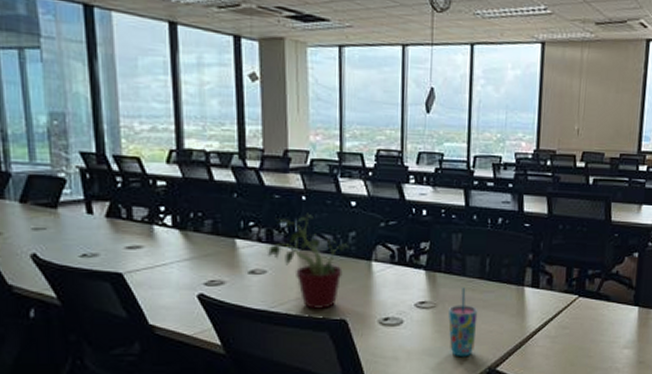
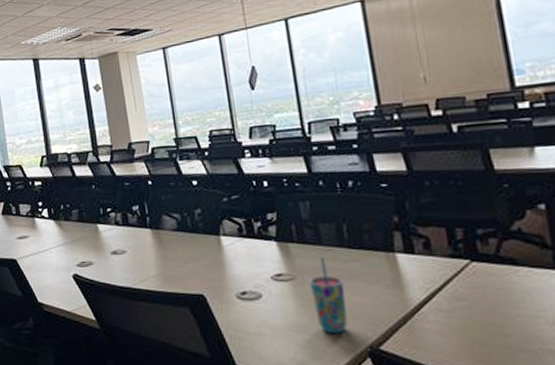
potted plant: present [267,213,350,309] -> none [124,195,197,285]

